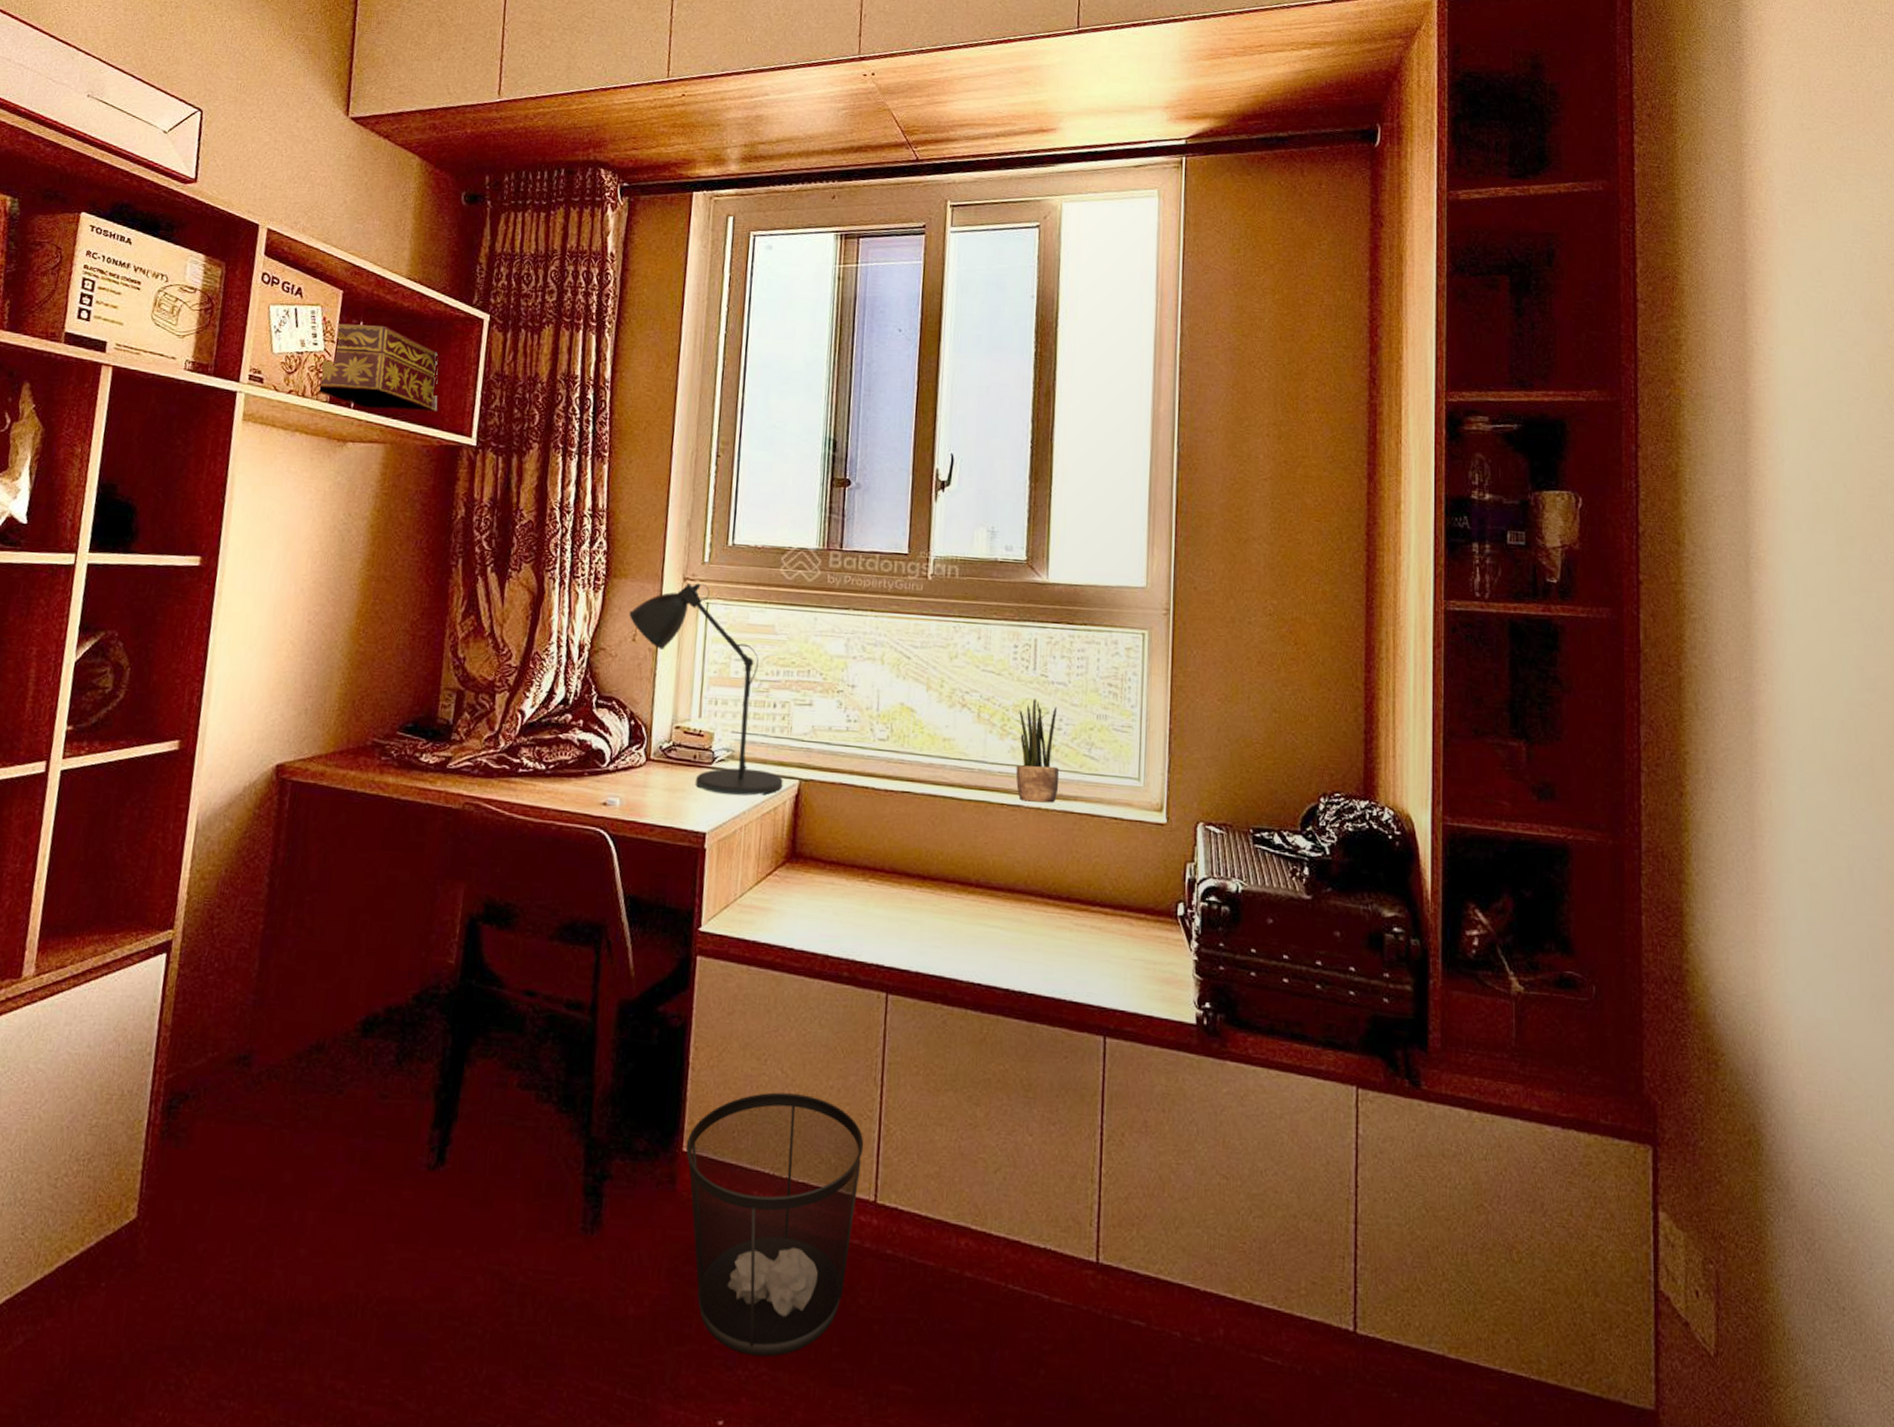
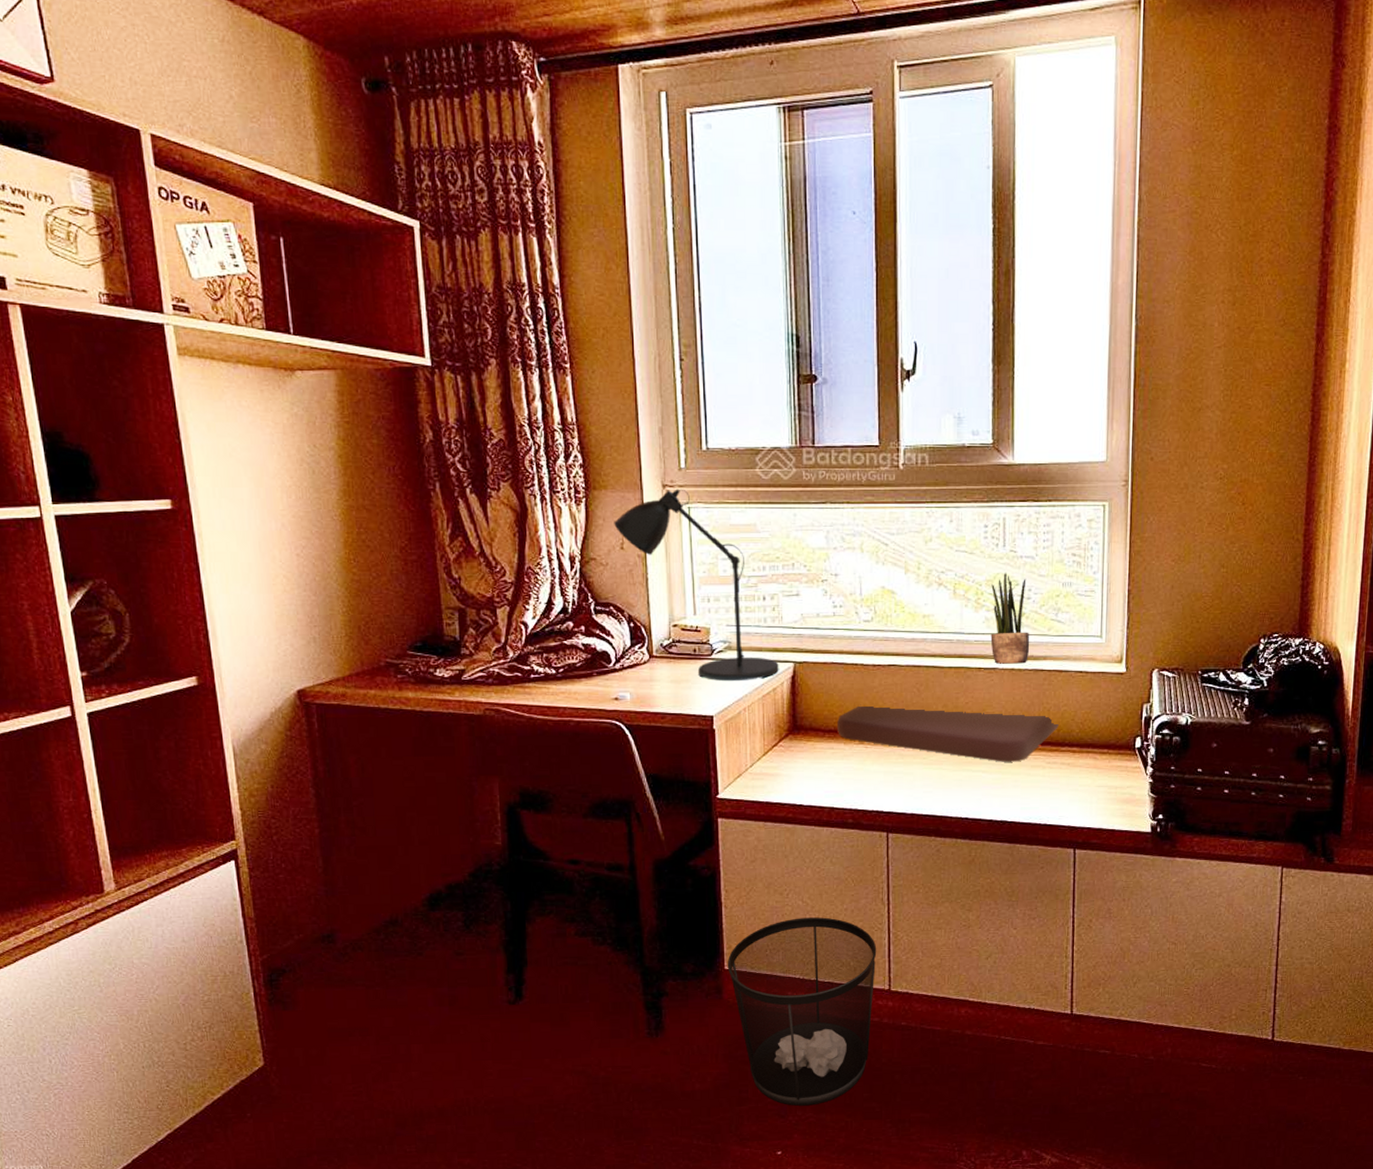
decorative box: present [316,323,438,412] -> none [249,240,384,333]
cushion: none [840,834,1091,920] -> present [837,704,1060,762]

